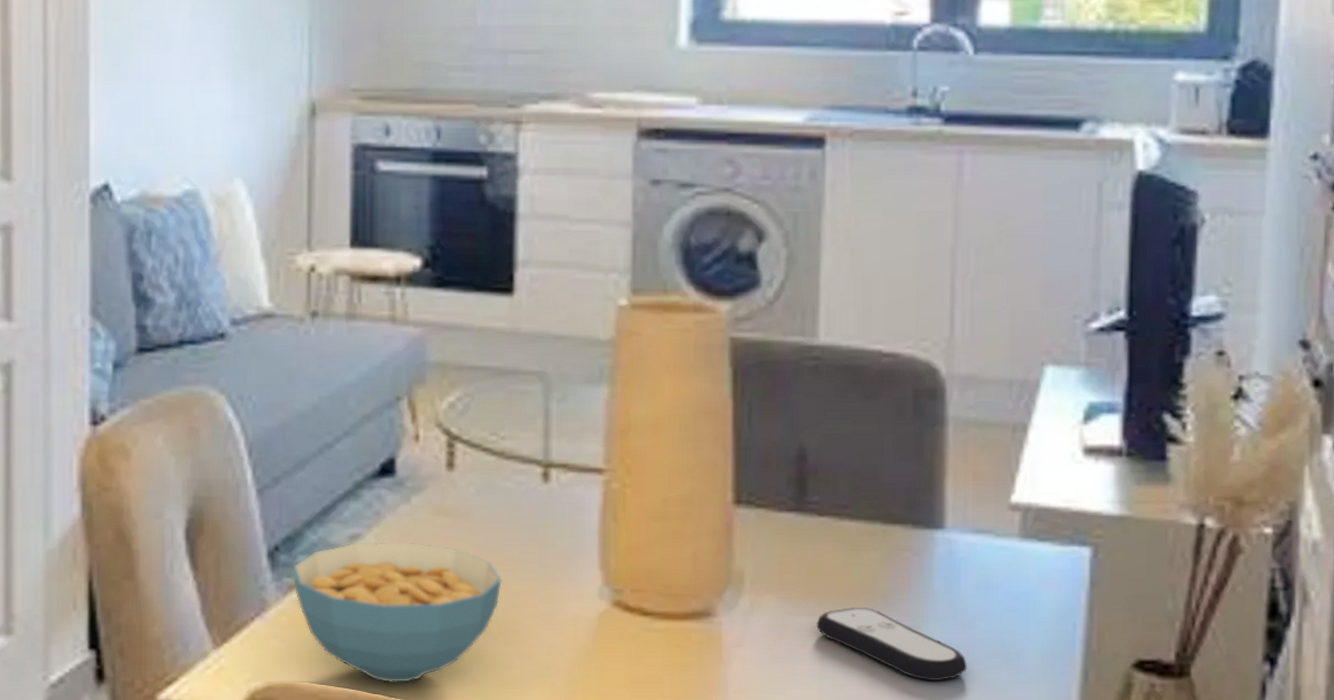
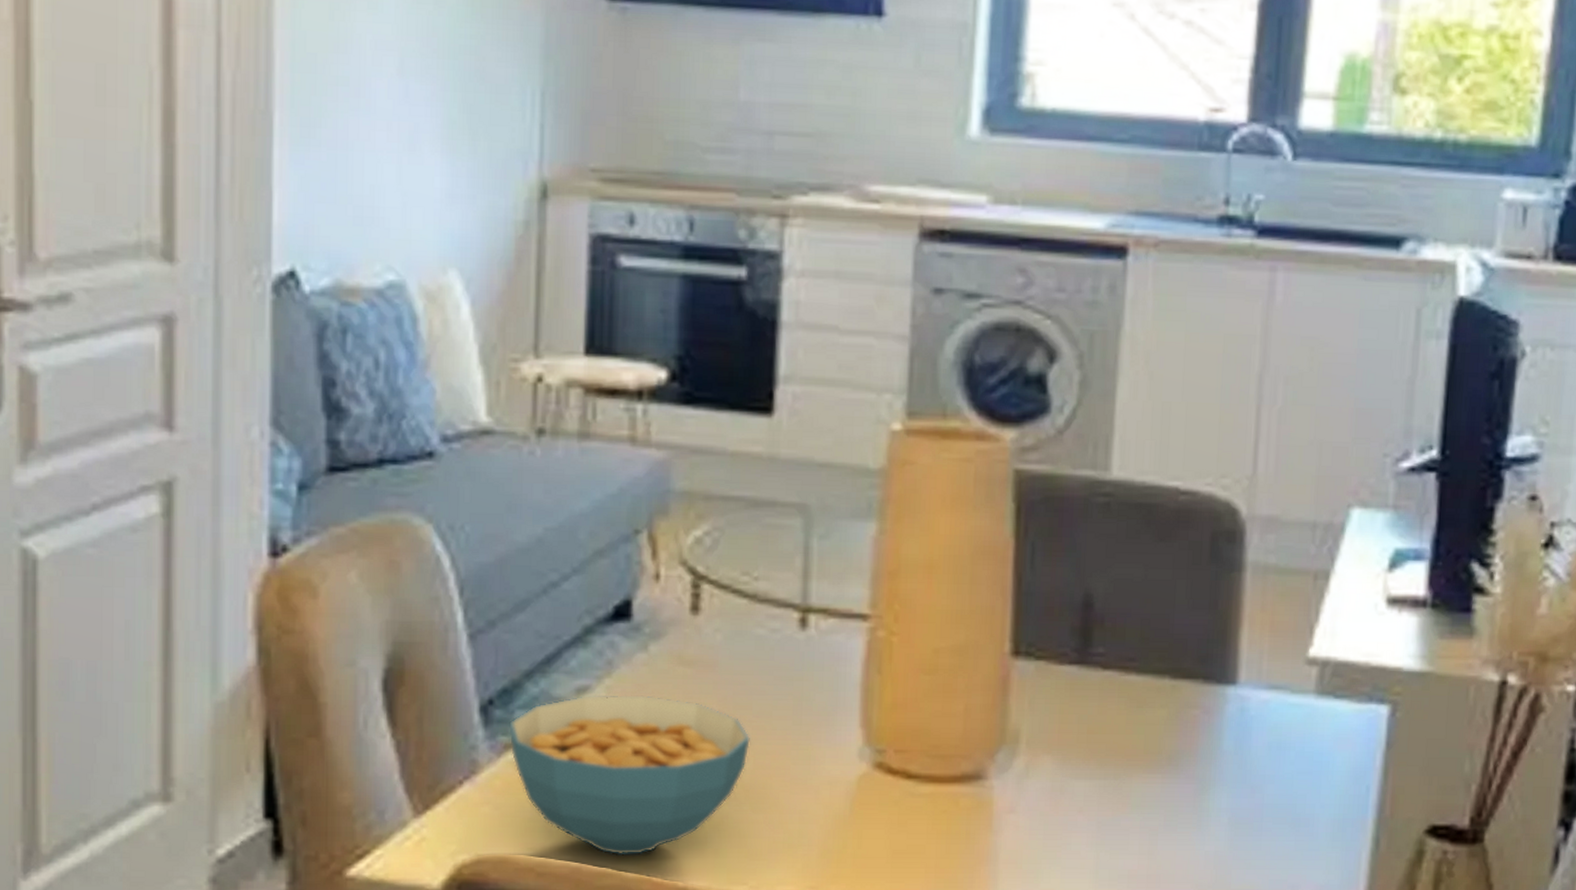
remote control: present [816,608,967,680] -> none [1096,770,1254,848]

